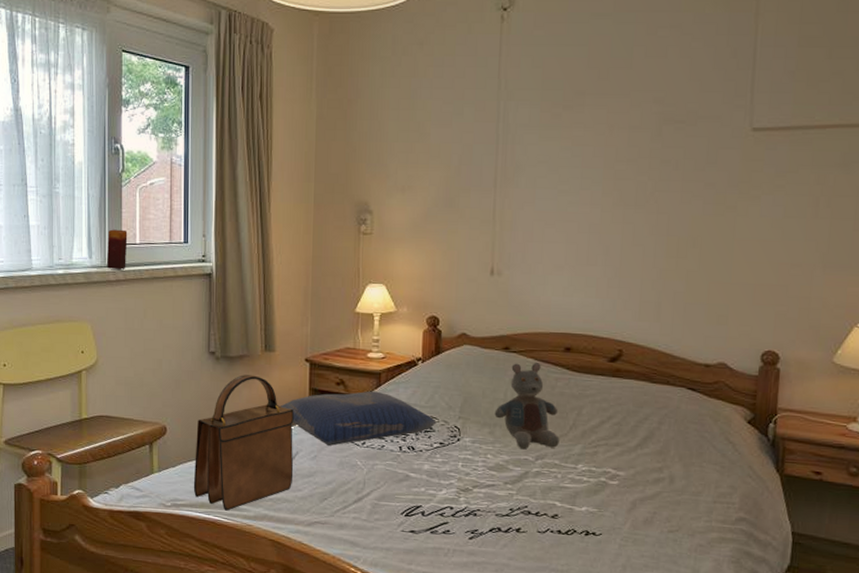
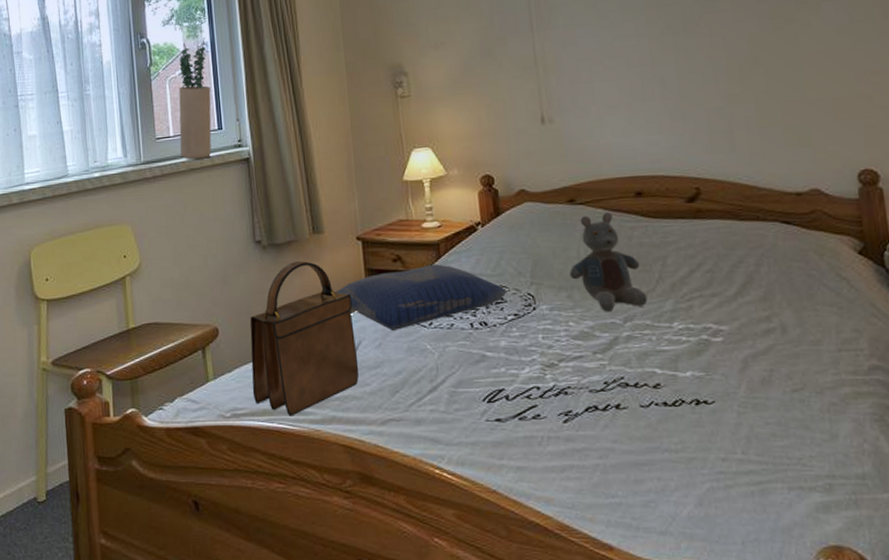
candle: present [107,229,128,271] -> none [141,123,162,167]
vase: none [144,151,182,269] -> present [178,38,212,160]

